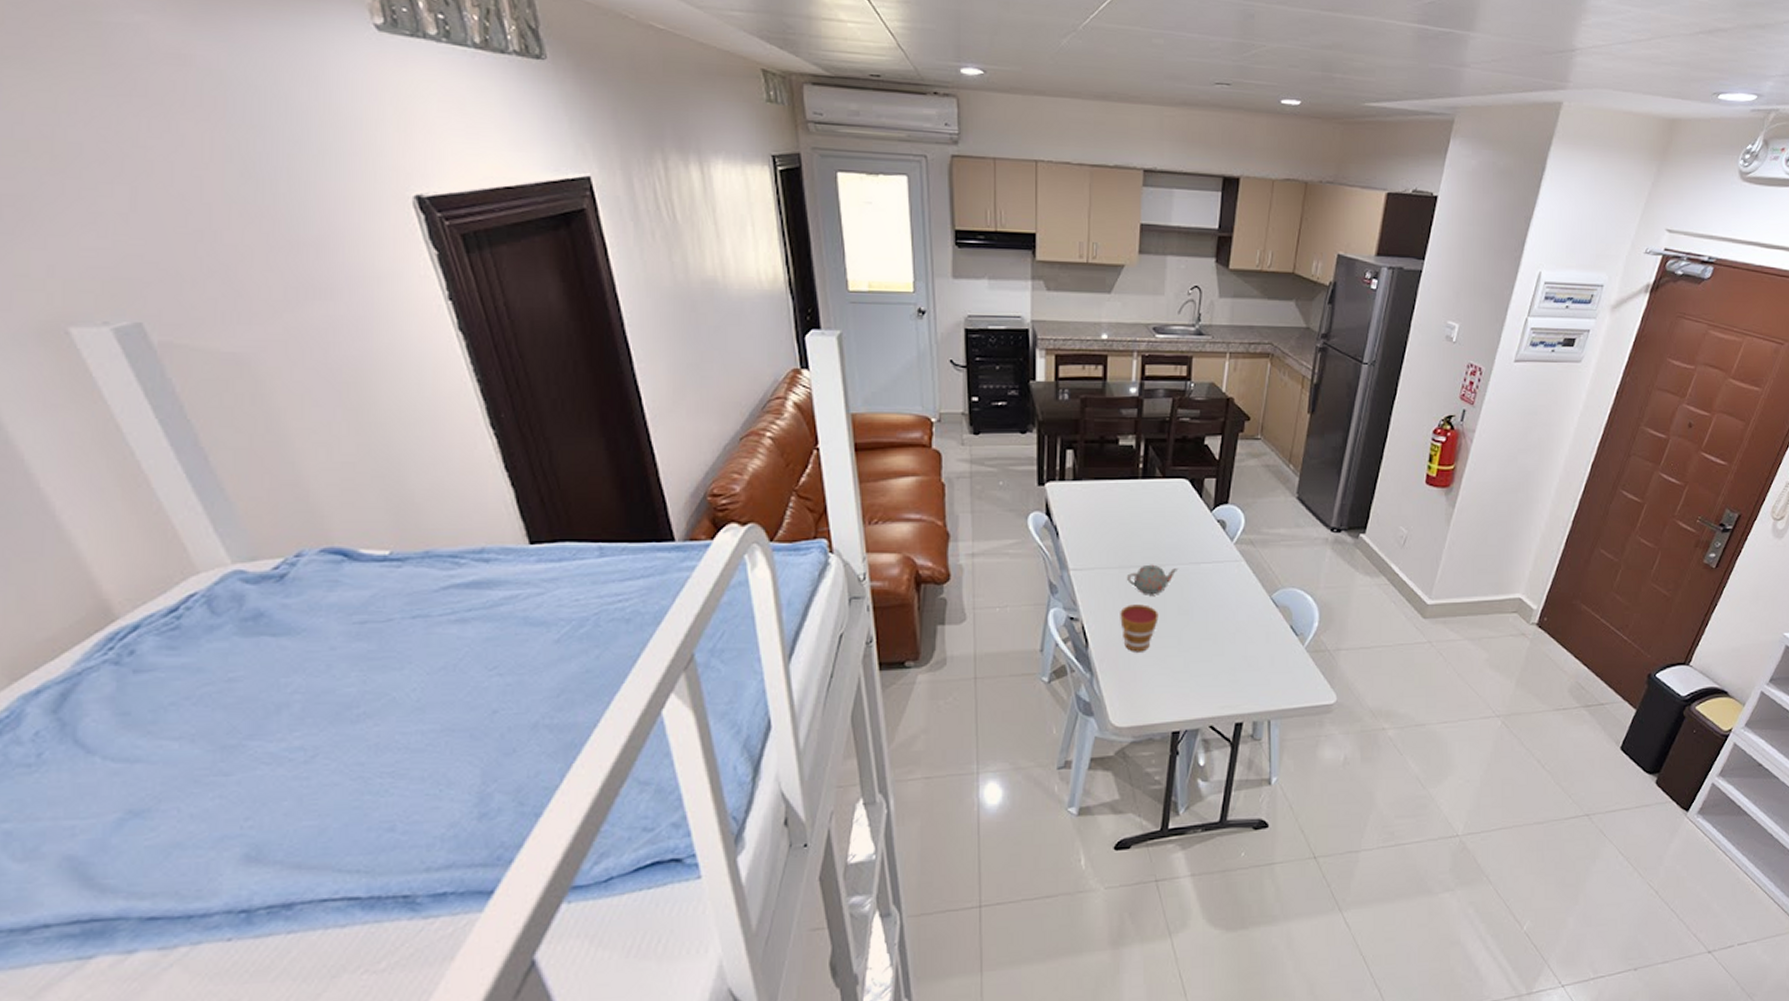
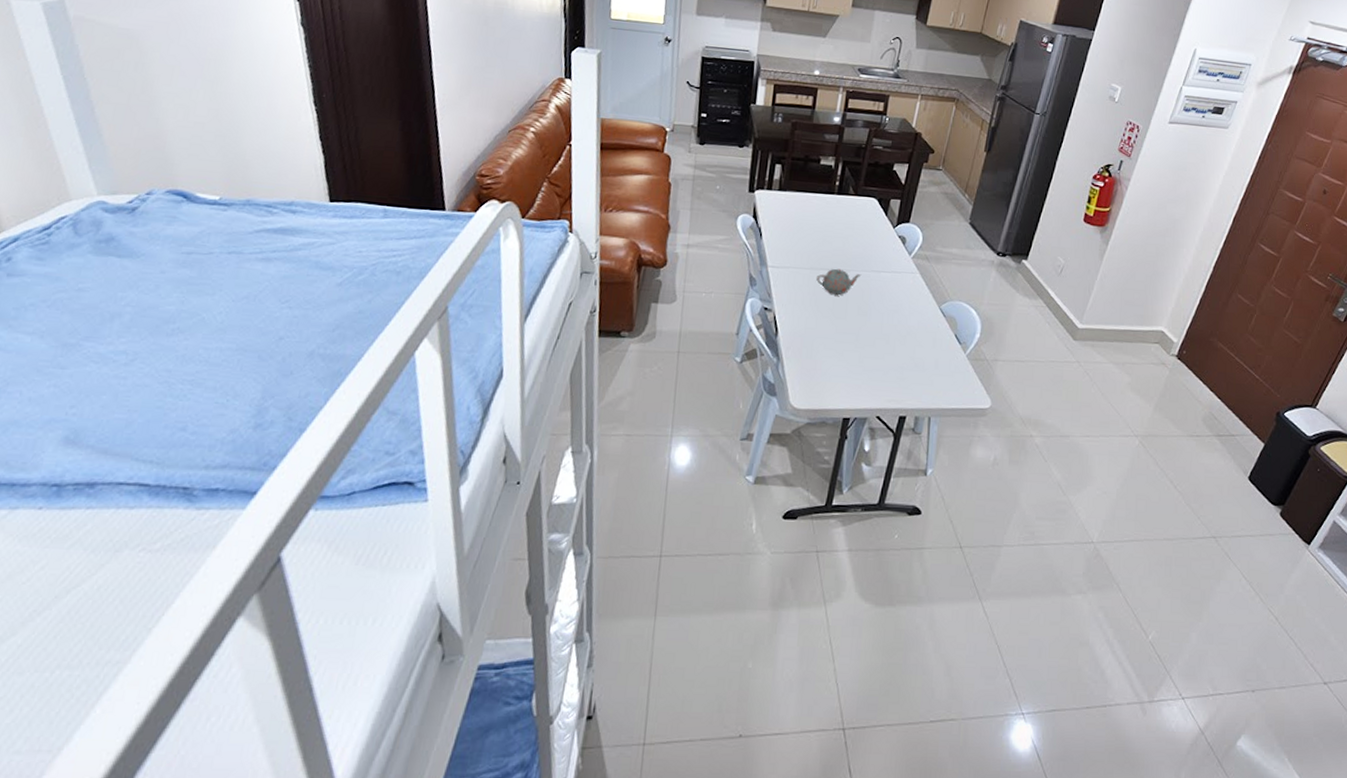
cup: present [1120,604,1158,652] -> none [807,302,841,344]

